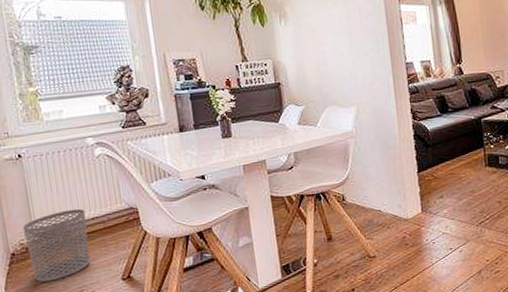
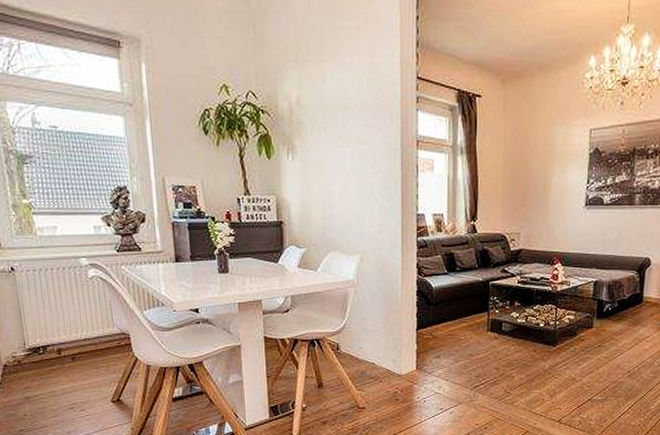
waste bin: present [23,208,90,283] -> none [15,328,81,396]

